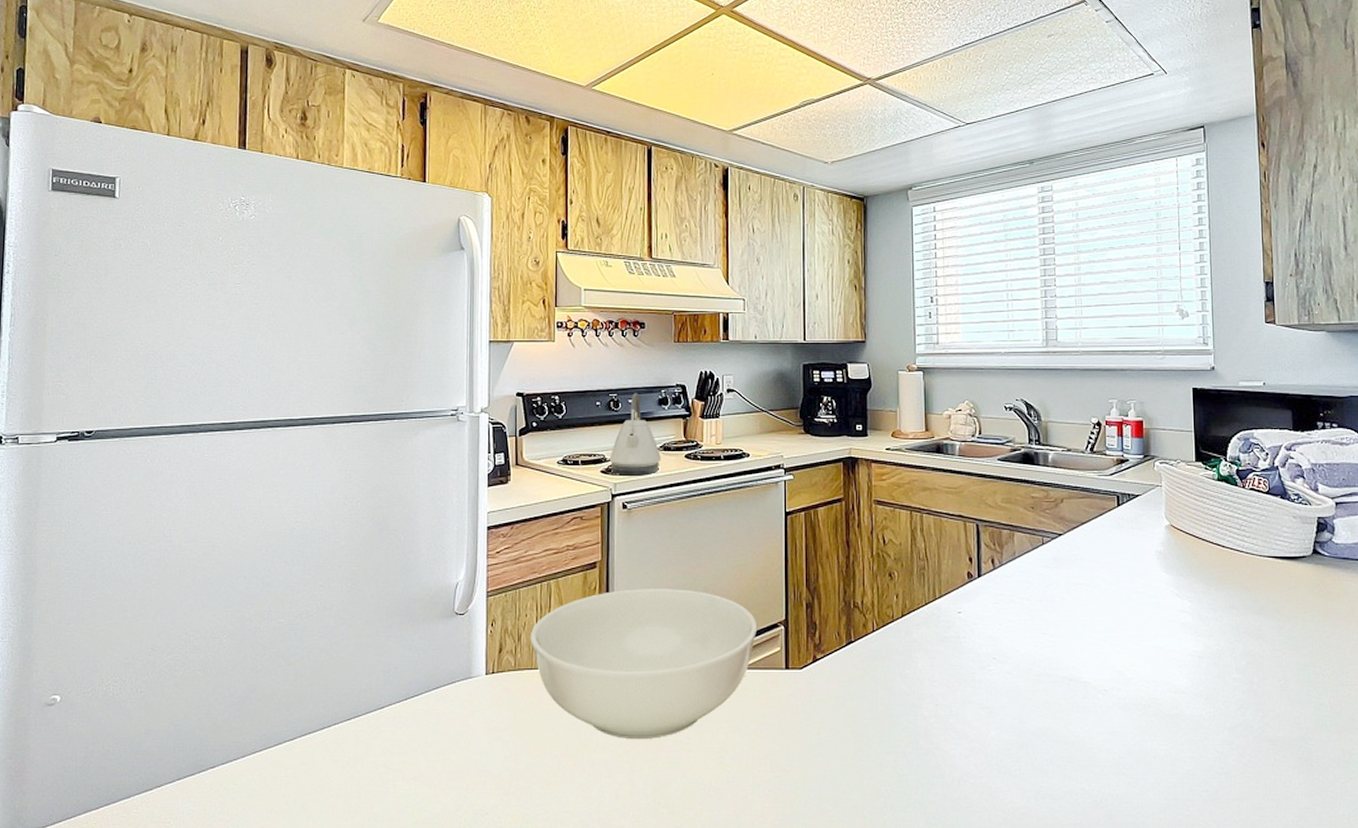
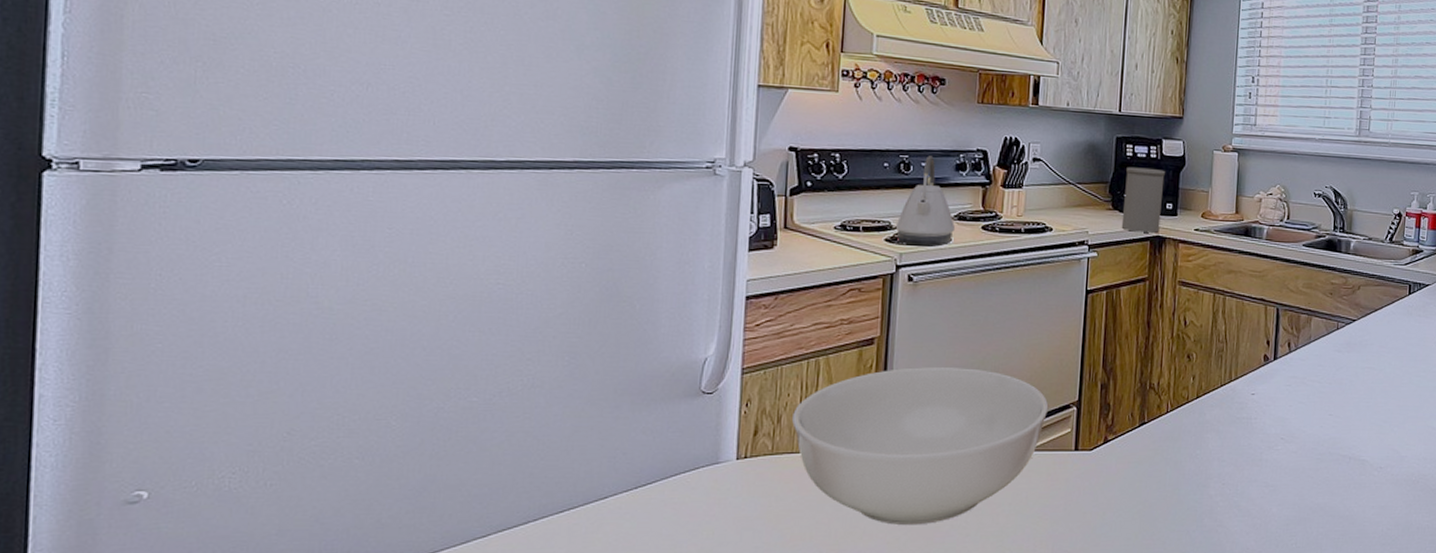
canister: none [814,392,852,454] -> present [1121,167,1165,233]

